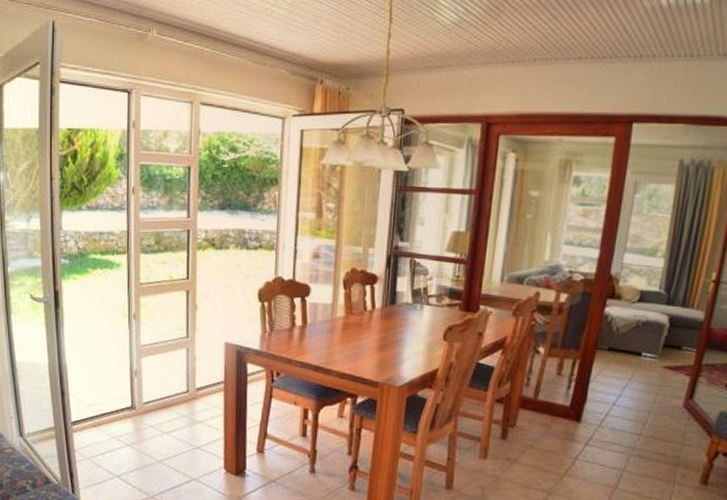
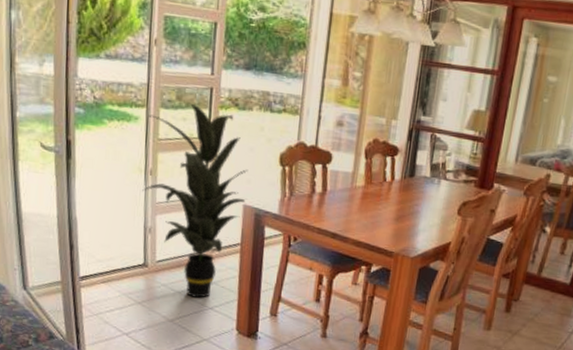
indoor plant: none [127,246,228,438] -> present [142,102,249,298]

